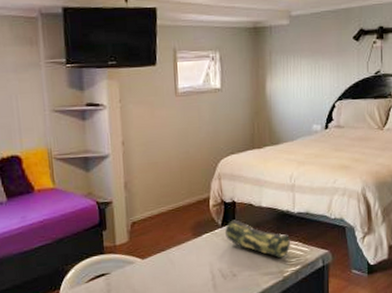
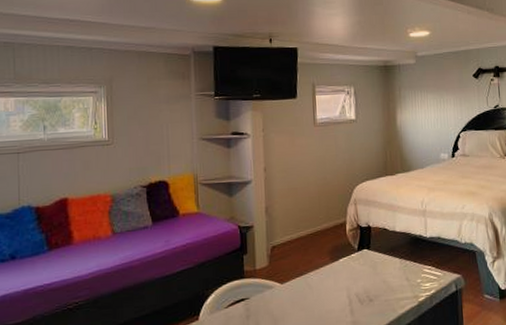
pencil case: present [225,219,290,258] -> none [361,244,424,283]

